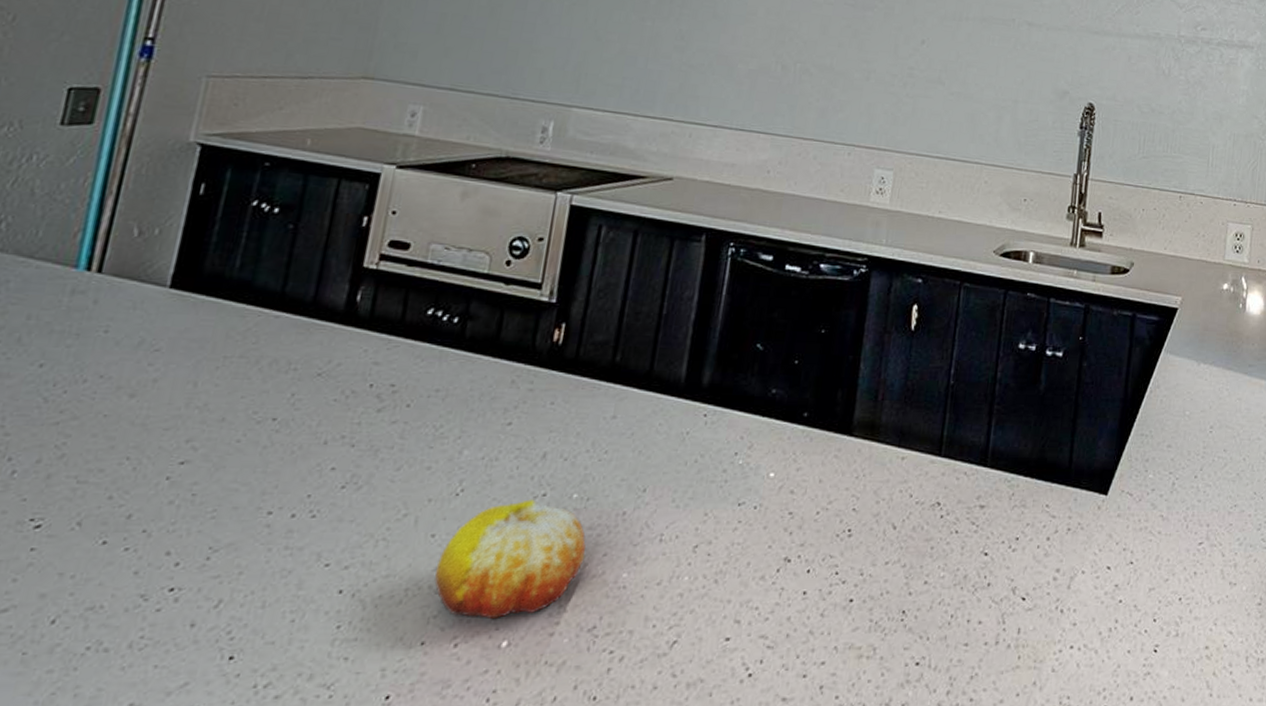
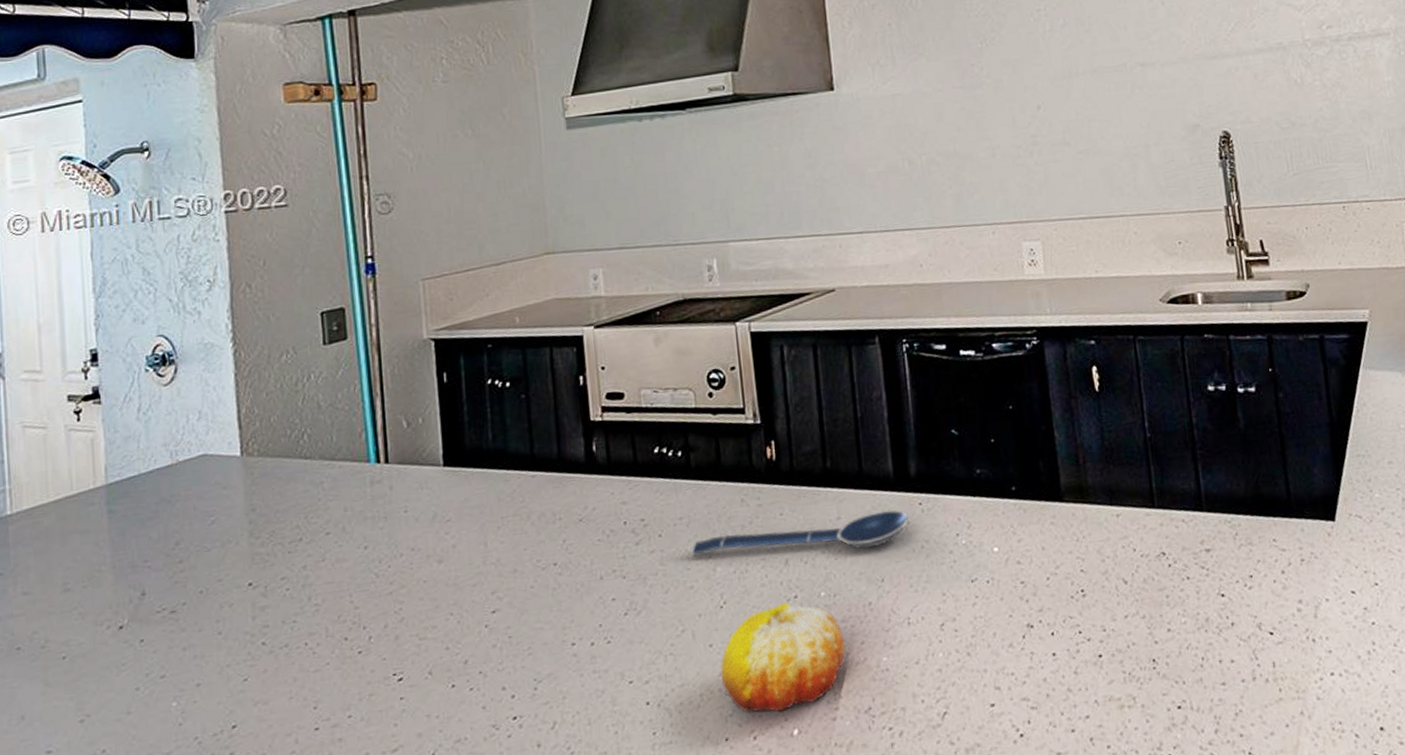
spoon: none [438,416,691,452] -> present [690,509,910,556]

